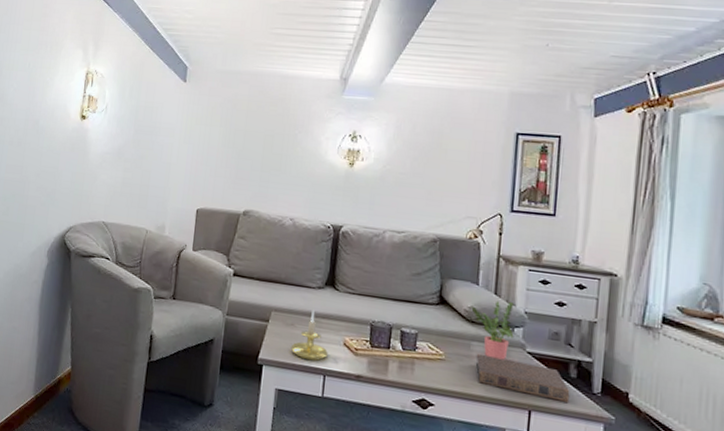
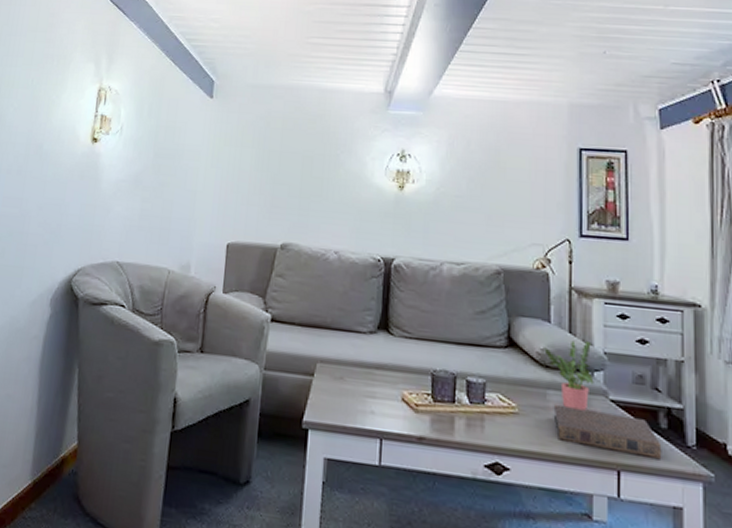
candle holder: present [290,310,329,362] -> none [340,359,385,422]

